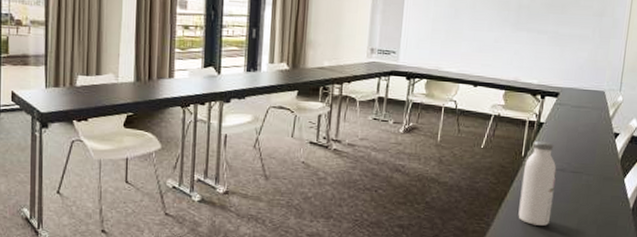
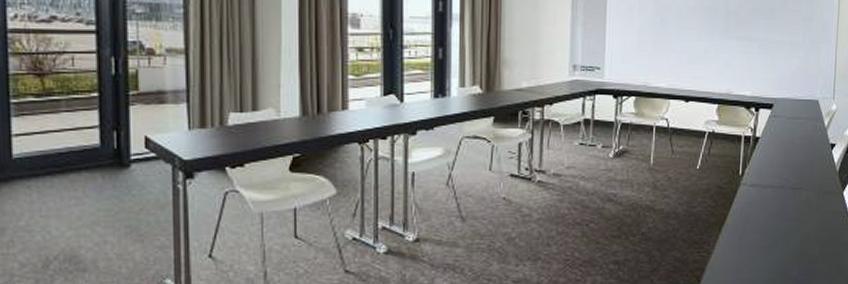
water bottle: present [518,140,557,226] -> none [739,157,776,249]

